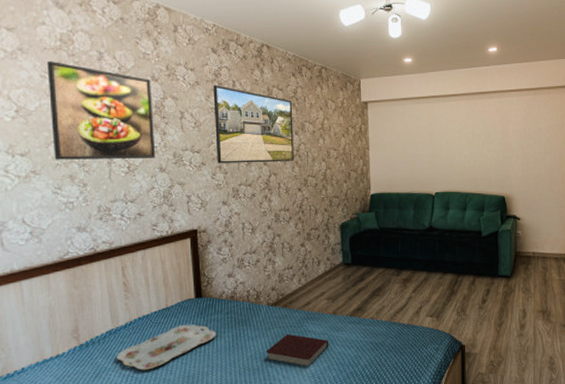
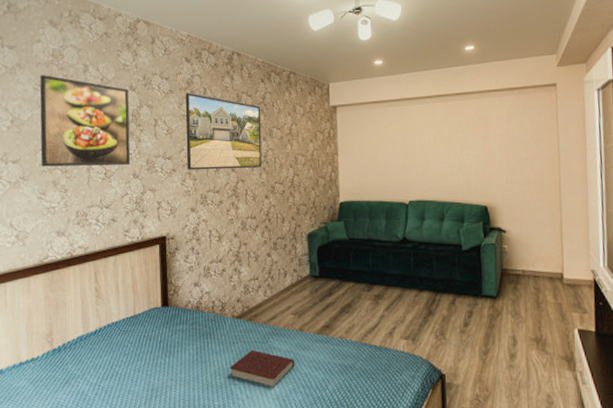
serving tray: present [116,324,217,371] -> none [85,334,182,380]

